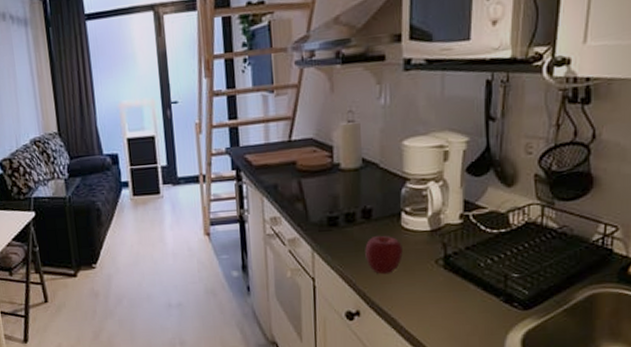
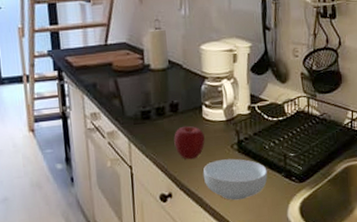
cereal bowl: none [398,276,481,325] -> present [203,158,268,201]

